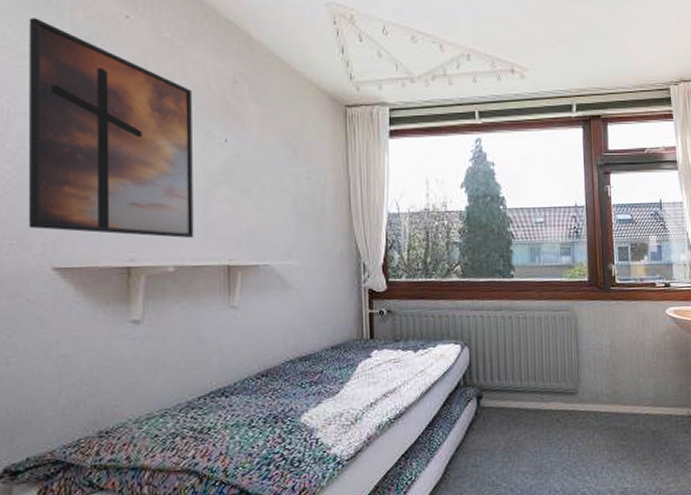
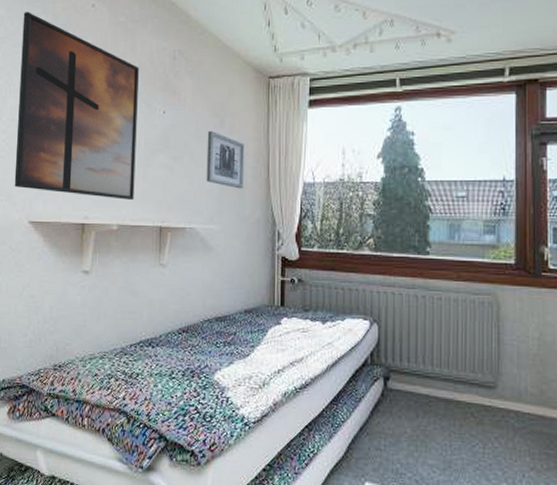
wall art: none [279,160,323,222] -> present [206,130,244,189]

